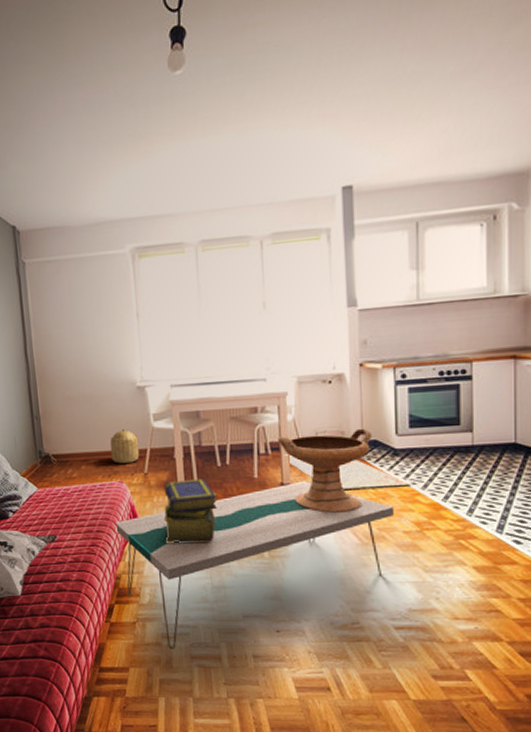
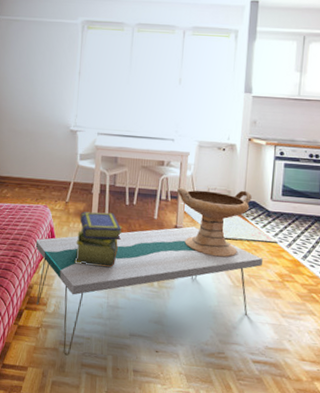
basket: present [109,428,140,463] -> none [40,162,65,192]

